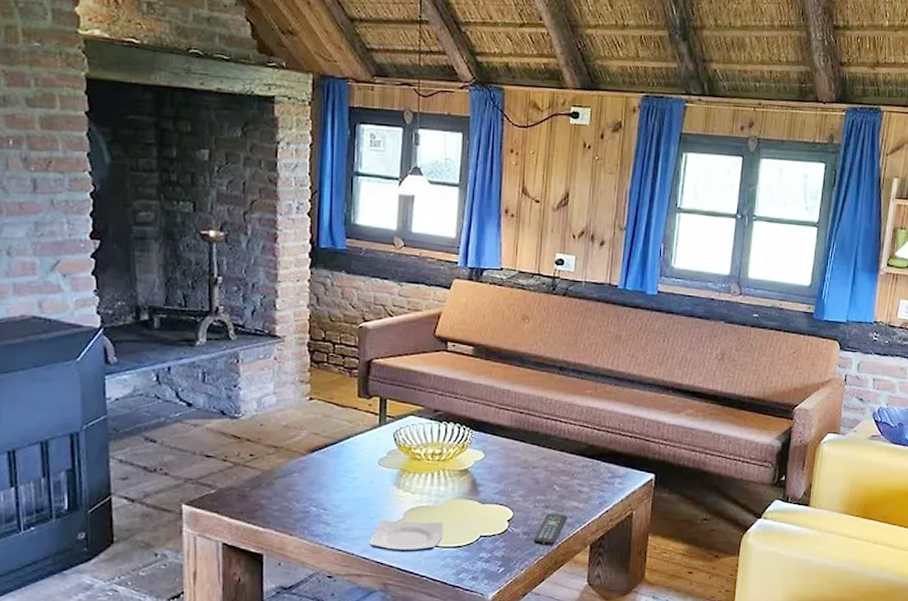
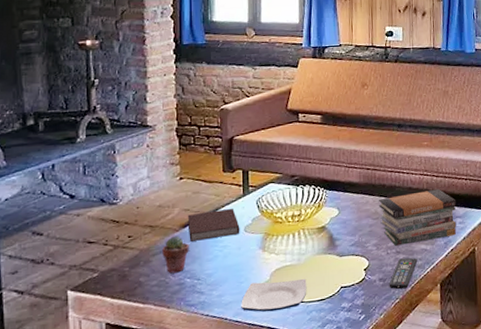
potted succulent: none [287,461,316,500] -> present [162,237,189,274]
notebook: none [316,437,374,468] -> present [187,208,240,242]
book stack: none [529,443,617,500] -> present [378,188,457,246]

